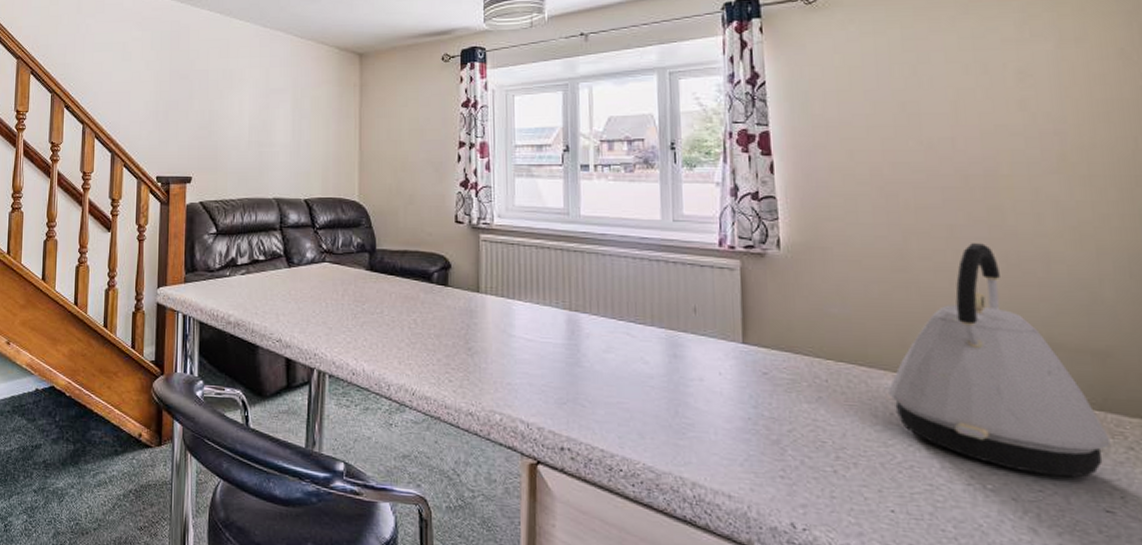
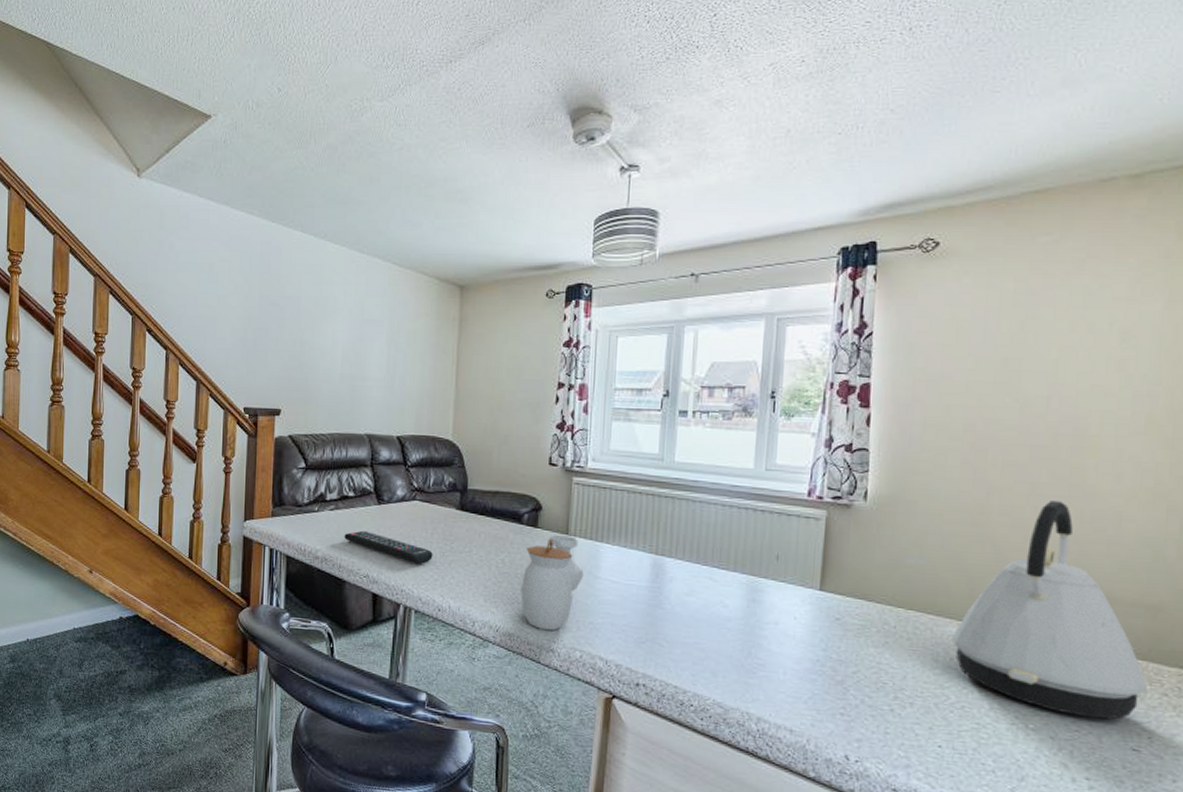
remote control: none [256,294,345,327] -> present [344,530,433,564]
jar: none [435,292,498,392] -> present [521,534,584,630]

